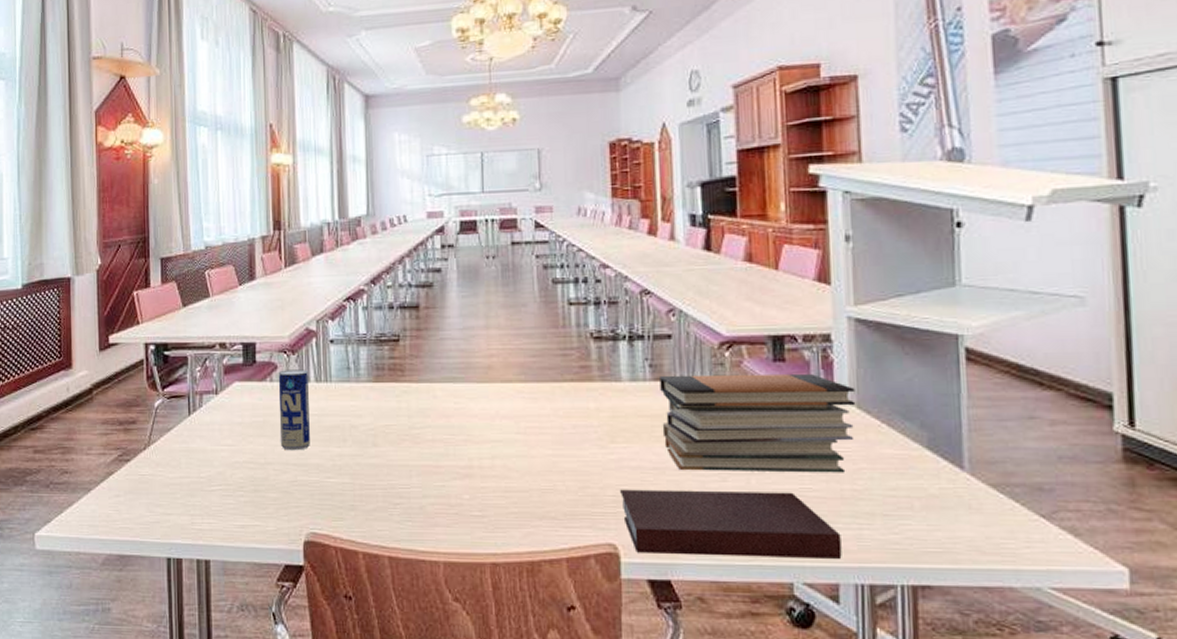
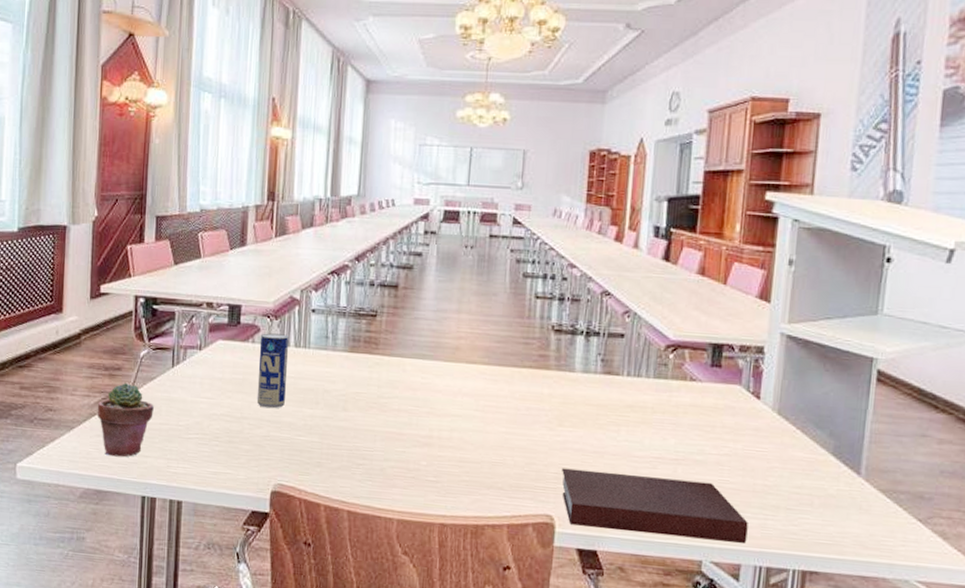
potted succulent: none [114,436,173,517] -> present [97,382,154,458]
book stack: present [660,374,856,473] -> none [605,370,778,470]

